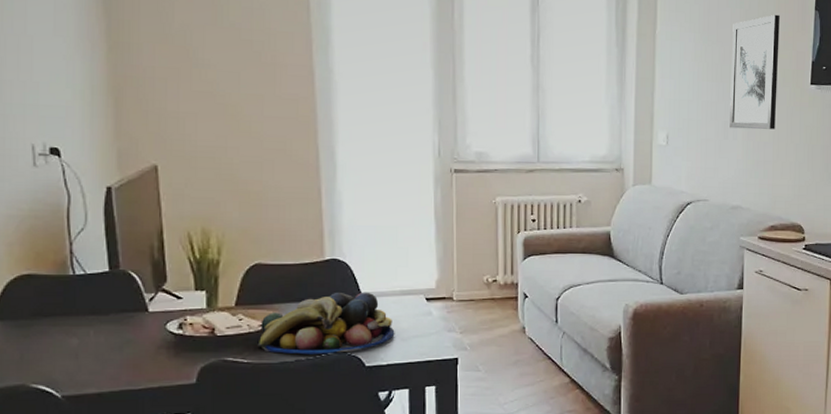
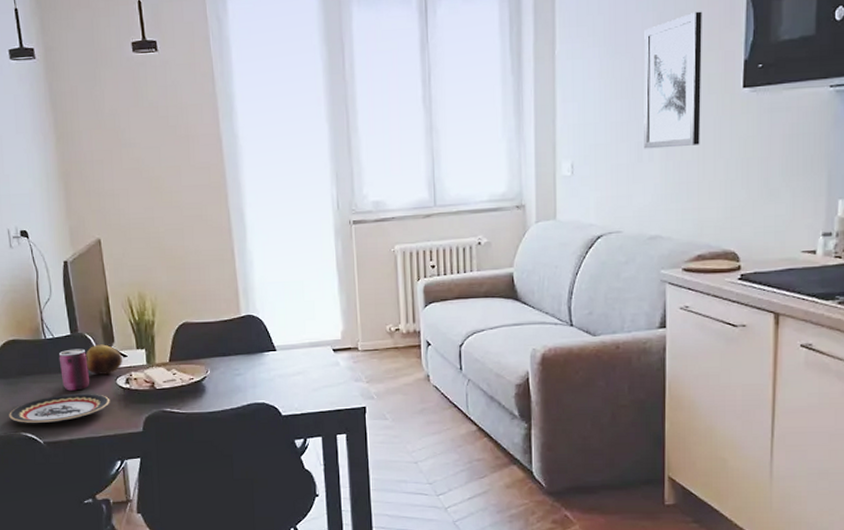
plate: none [15,339,156,373] -> present [9,393,110,423]
can: none [91,288,132,336] -> present [58,348,90,391]
fruit: none [127,284,177,318] -> present [85,344,123,375]
fruit bowl: present [257,292,395,355] -> none [189,345,307,405]

